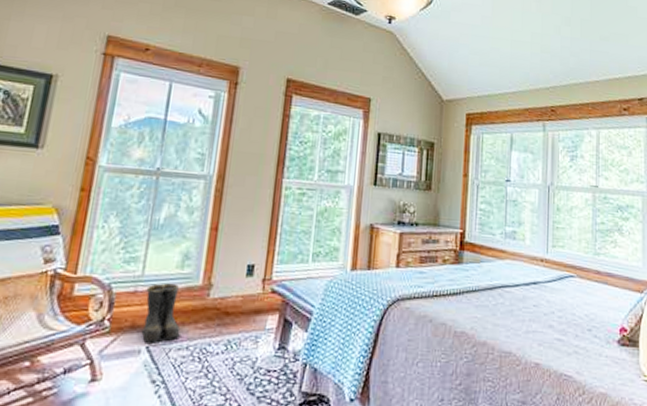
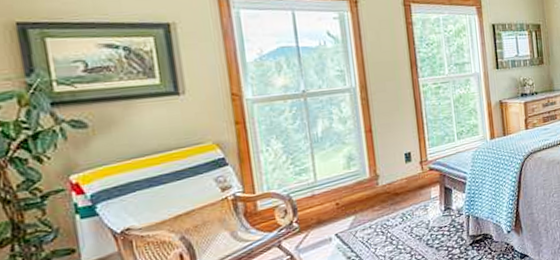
boots: present [141,283,181,345] -> none [322,181,363,232]

